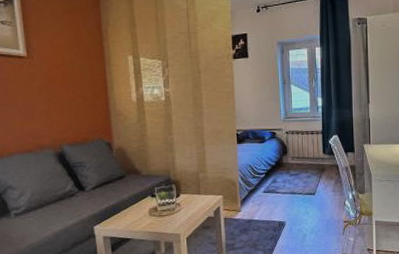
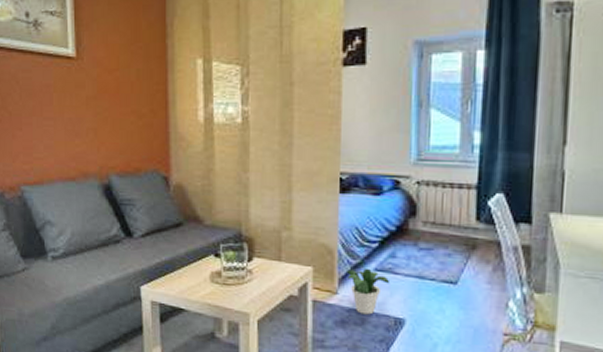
potted plant: none [246,191,274,223] -> present [347,267,391,315]

